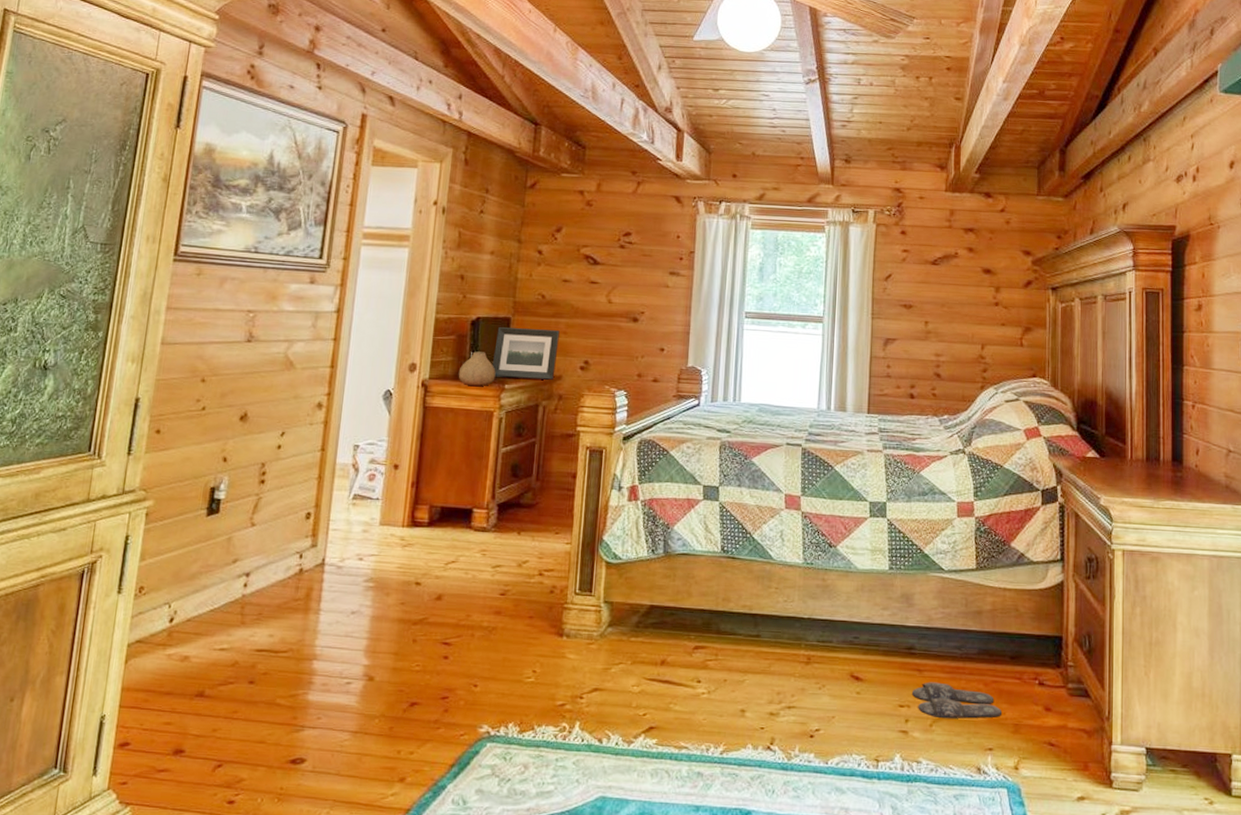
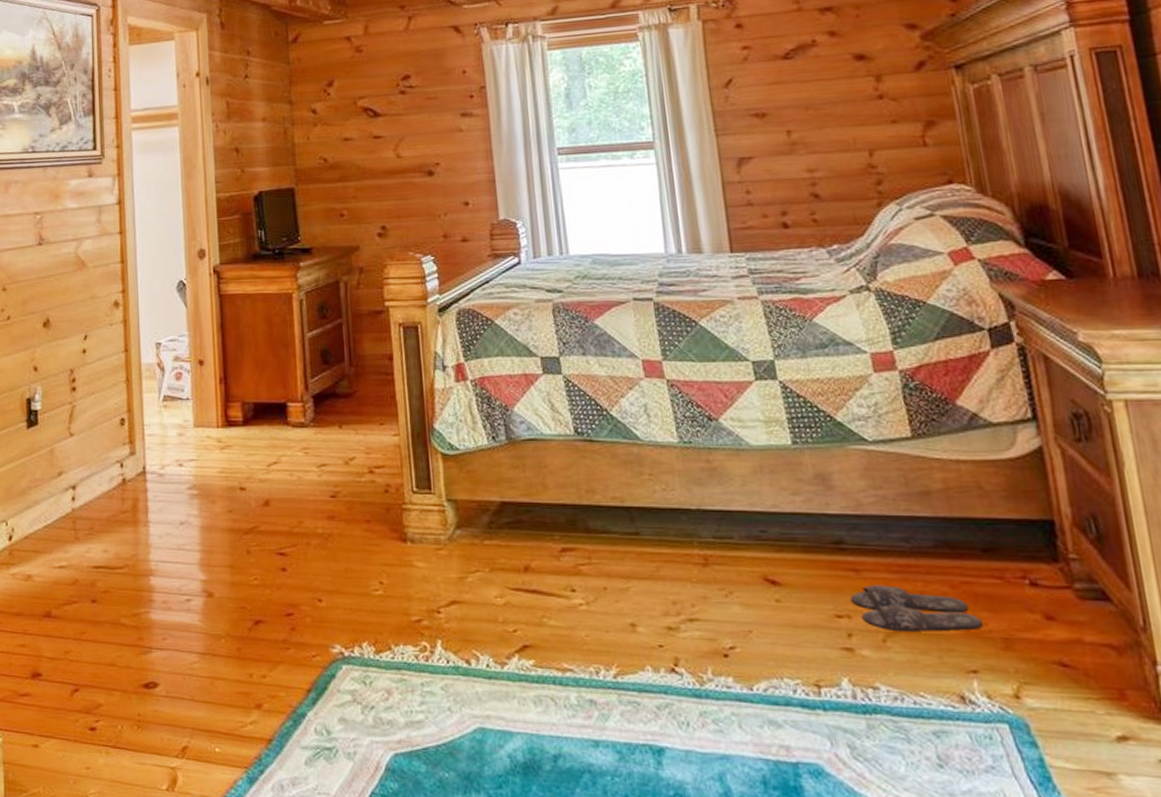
vase: present [458,351,496,387] -> none [249,229,288,268]
picture frame: present [493,327,560,380] -> none [282,196,352,255]

